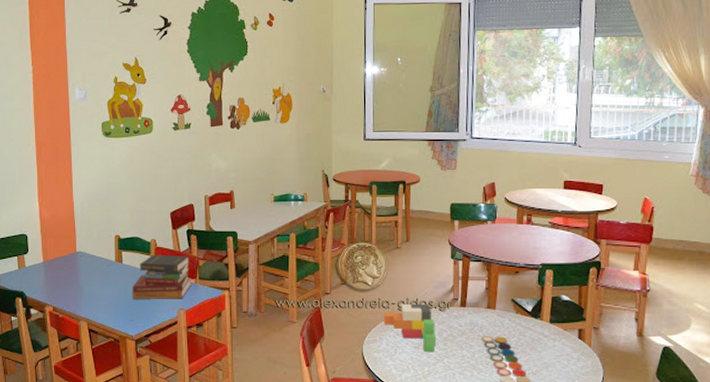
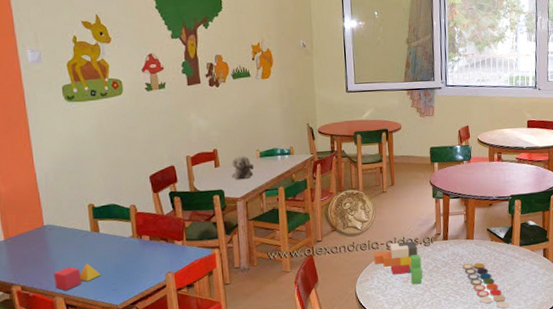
toy blocks: none [81,292,120,316] -> present [54,263,101,291]
books: present [132,254,191,299] -> none [112,218,179,268]
plush toy: none [246,198,268,222] -> present [232,155,254,179]

